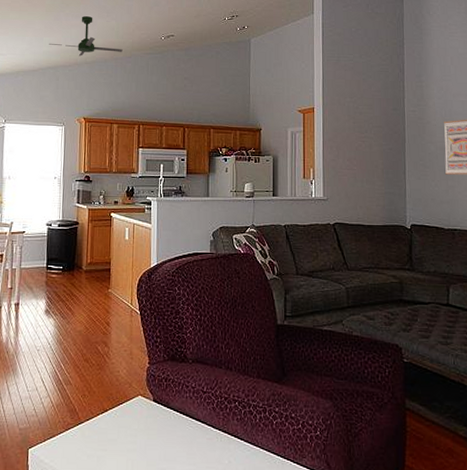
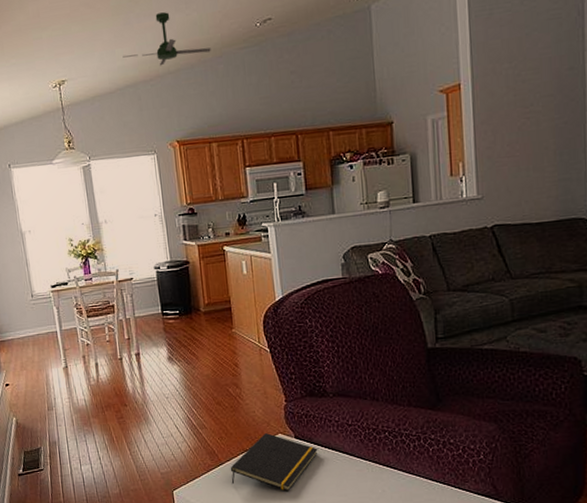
notepad: none [87,394,173,457] -> present [230,433,318,492]

